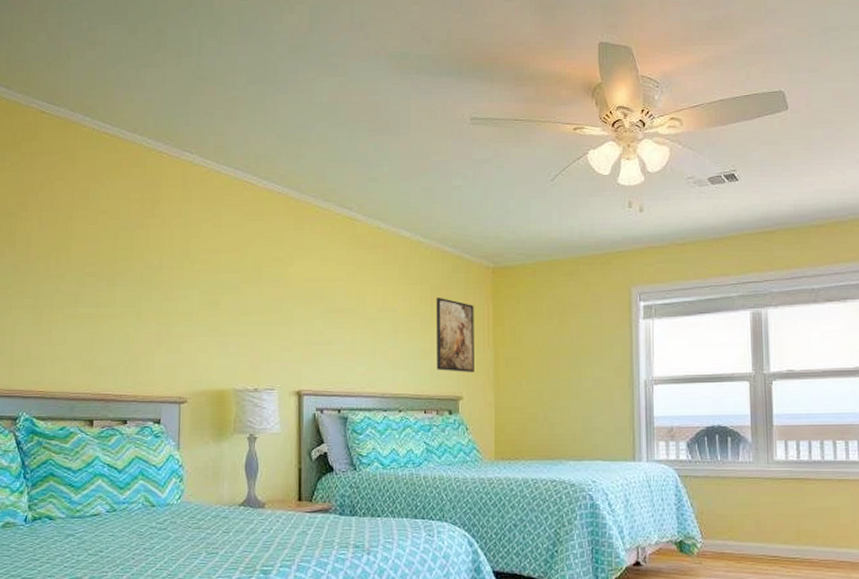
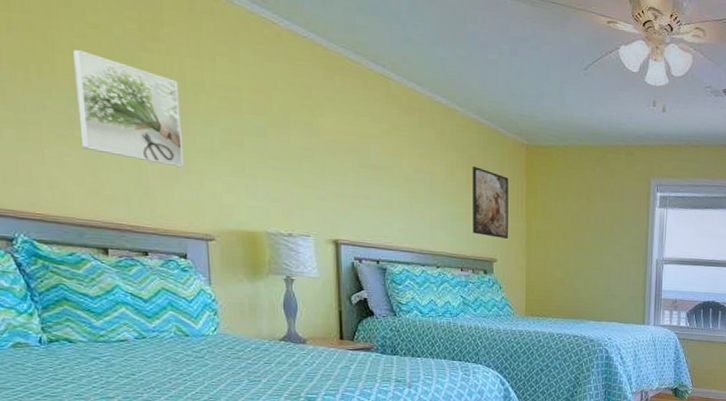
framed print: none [82,234,168,333] -> present [72,49,183,168]

